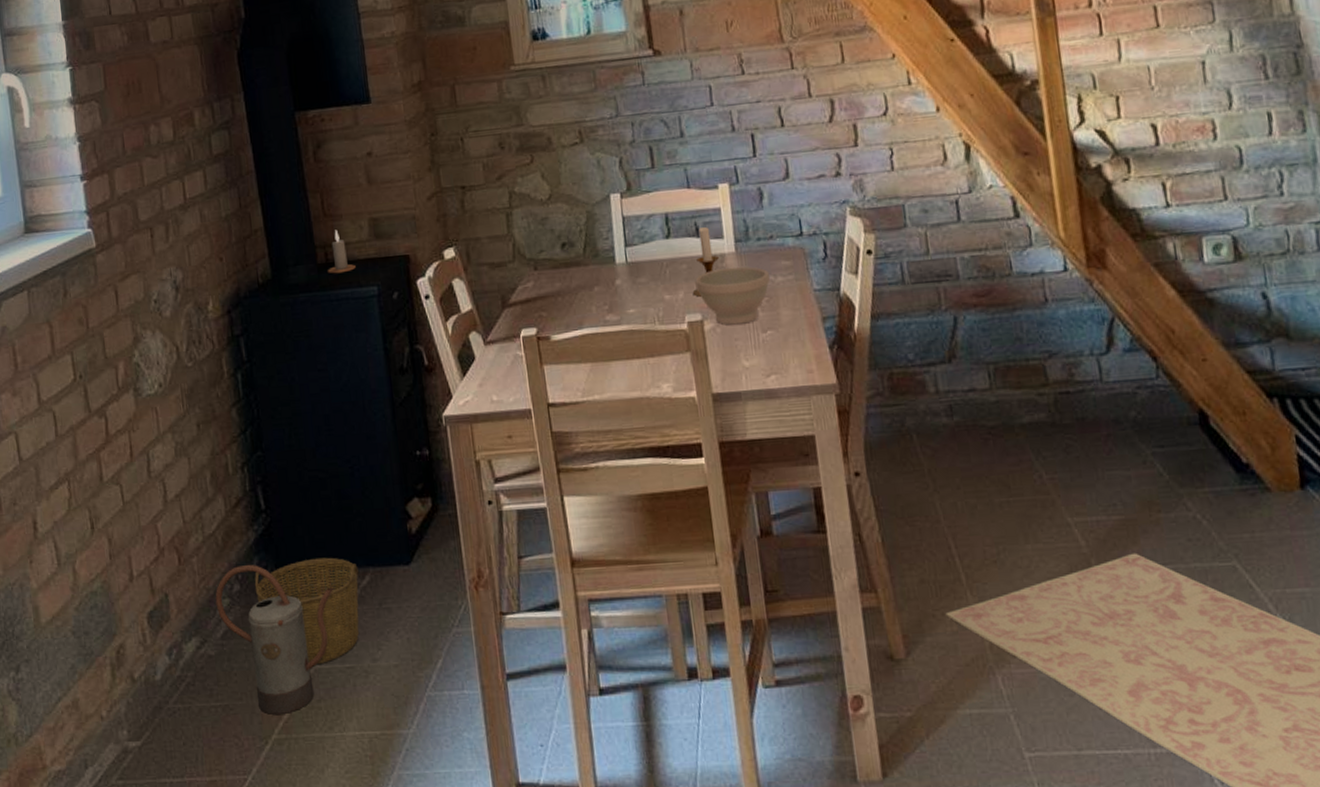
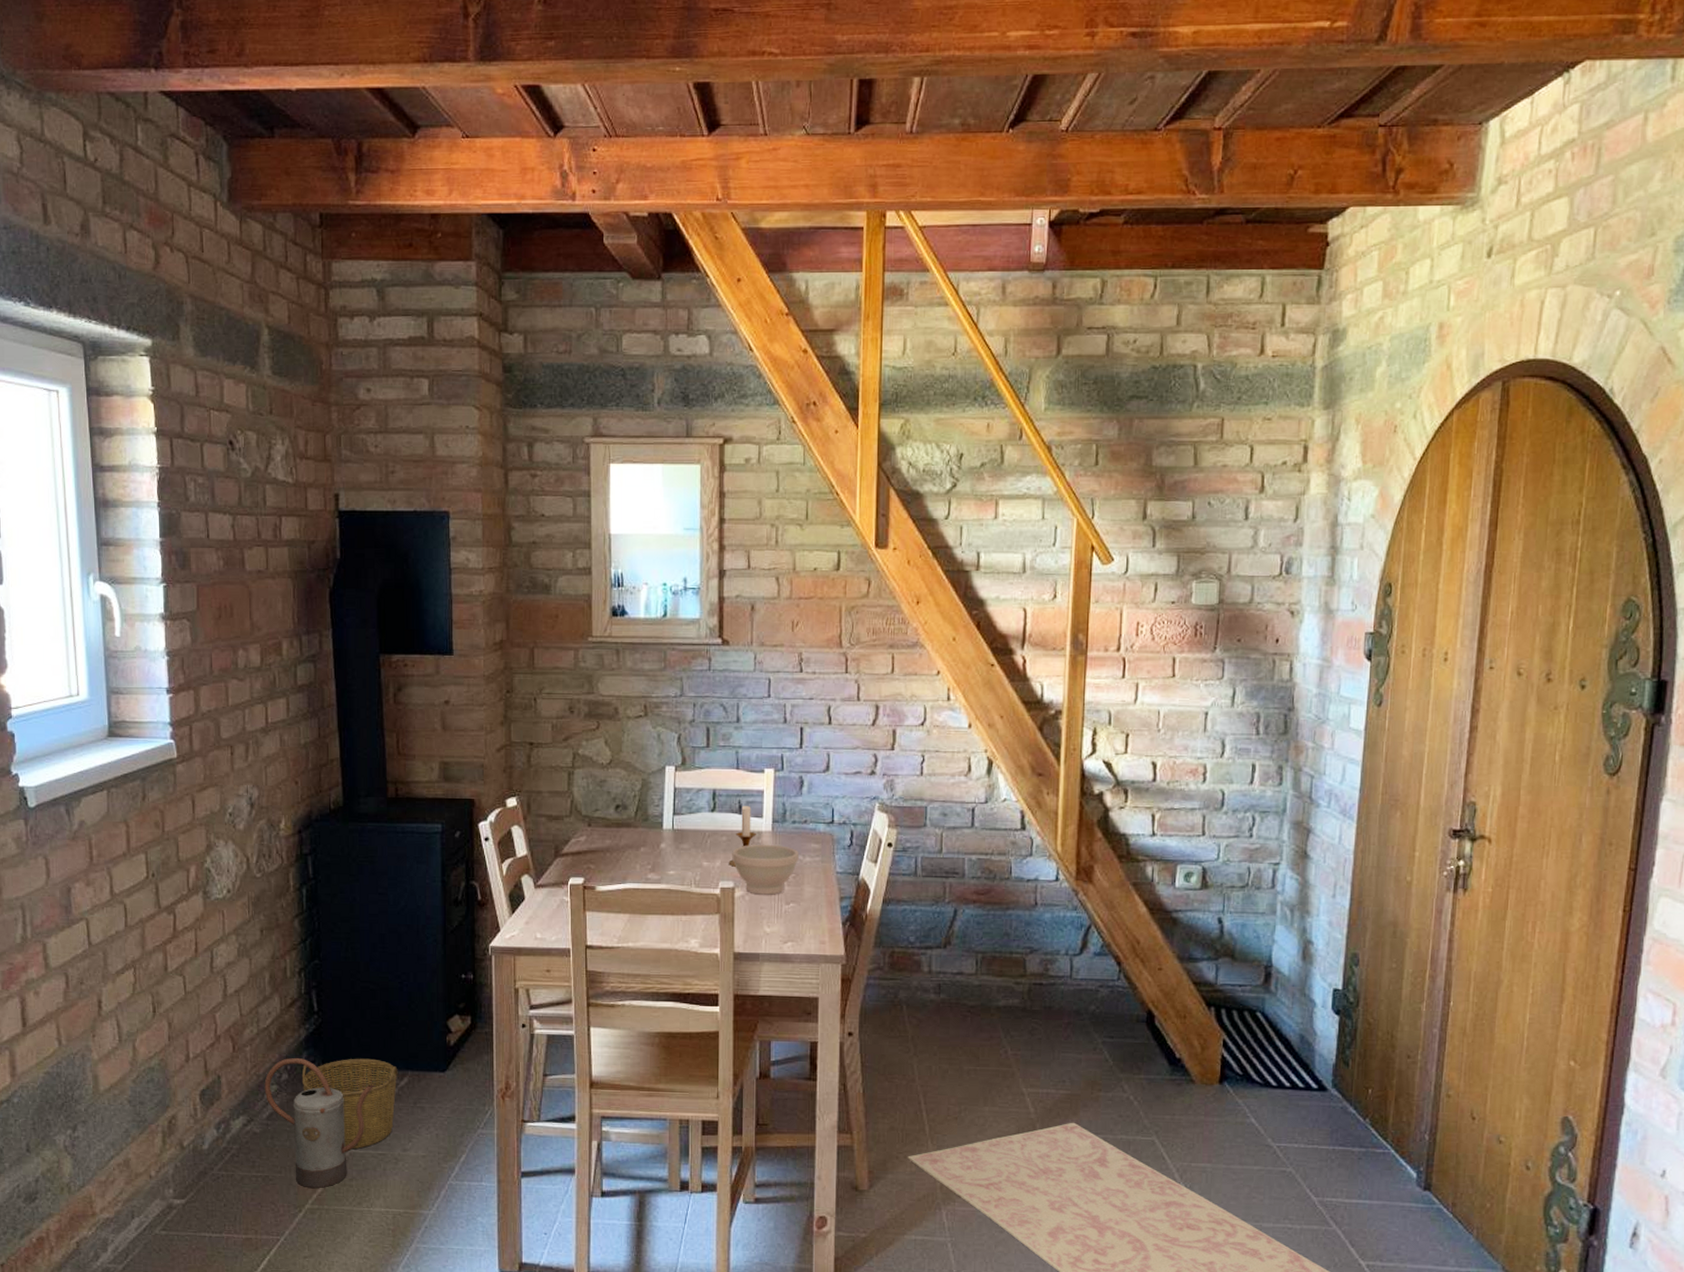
candle: present [328,230,356,274] -> none [397,768,423,809]

